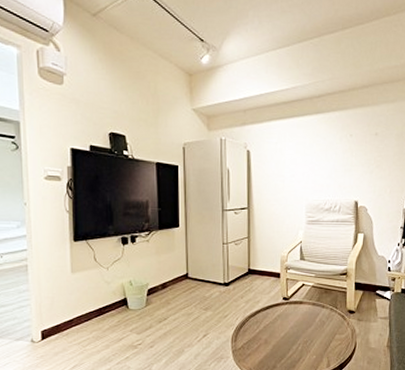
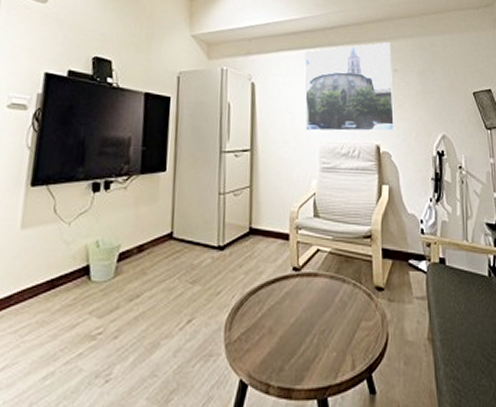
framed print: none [293,108,373,191] -> present [304,42,395,132]

